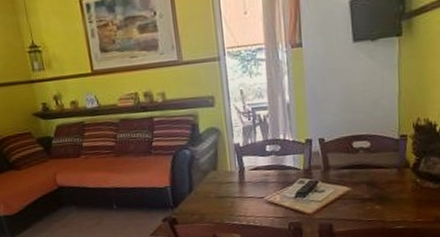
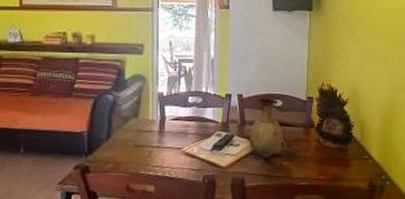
vase: none [331,139,378,204] -> present [246,98,286,159]

